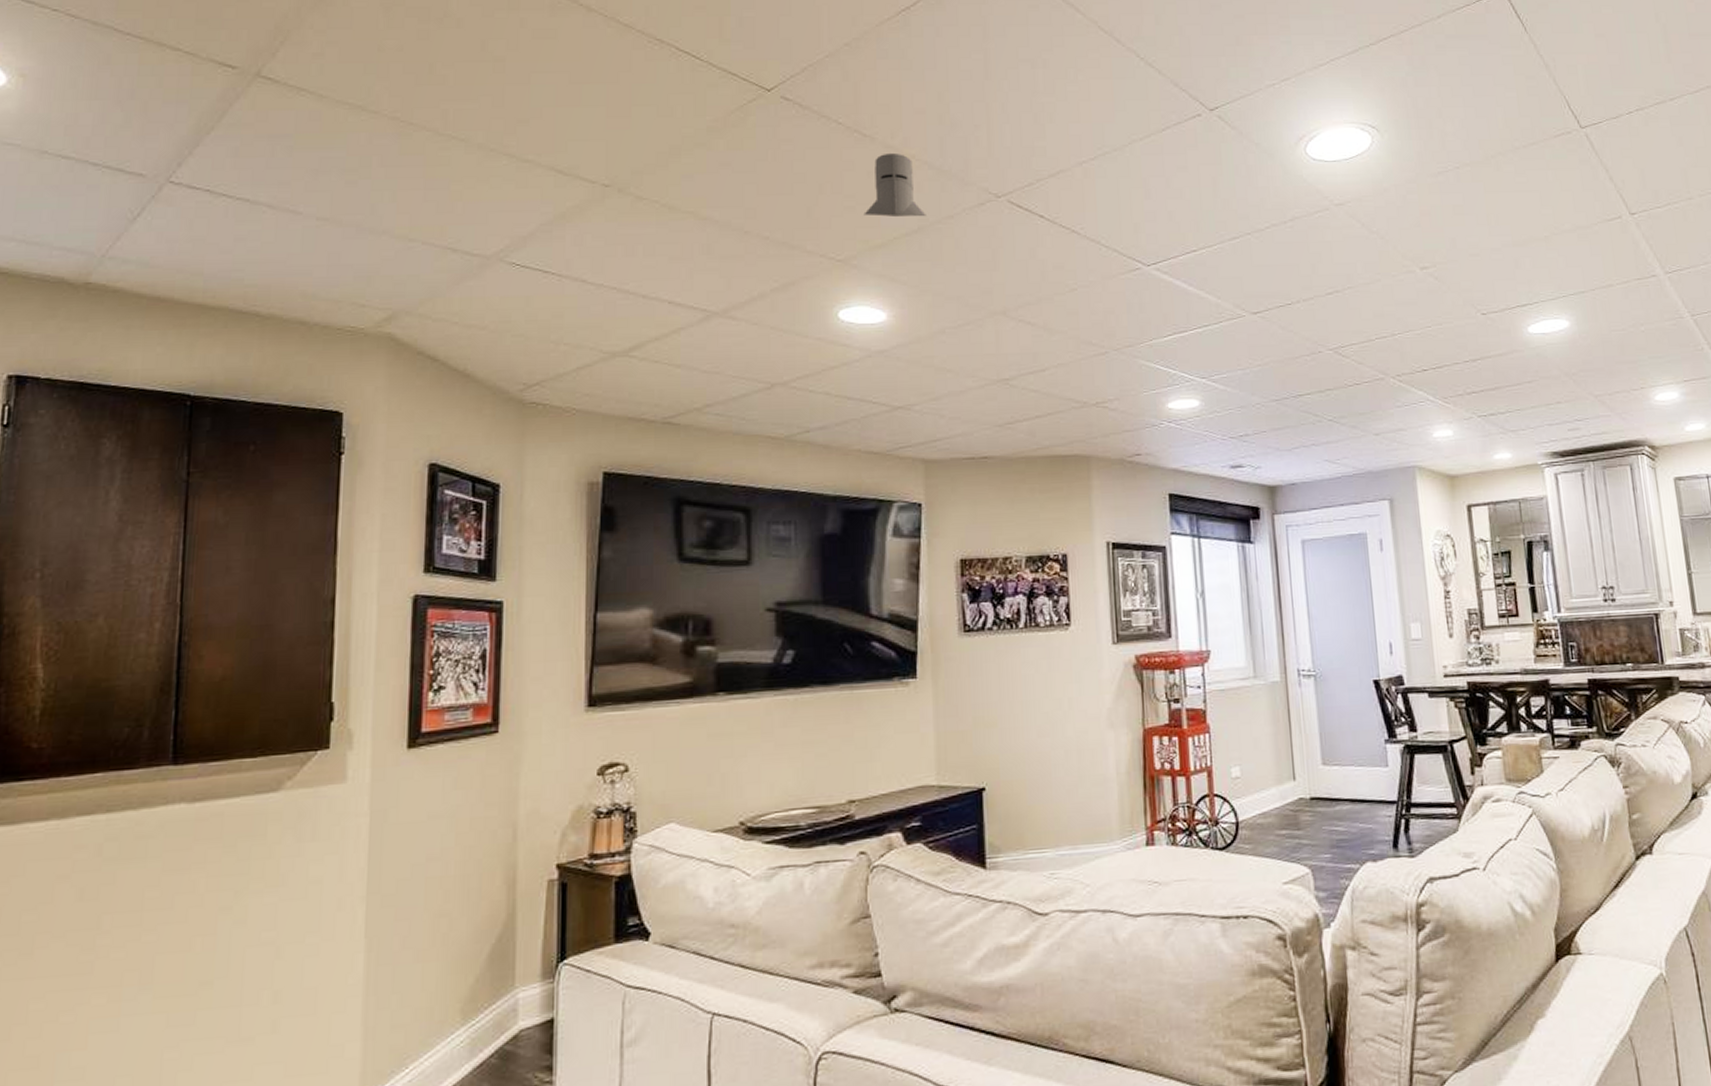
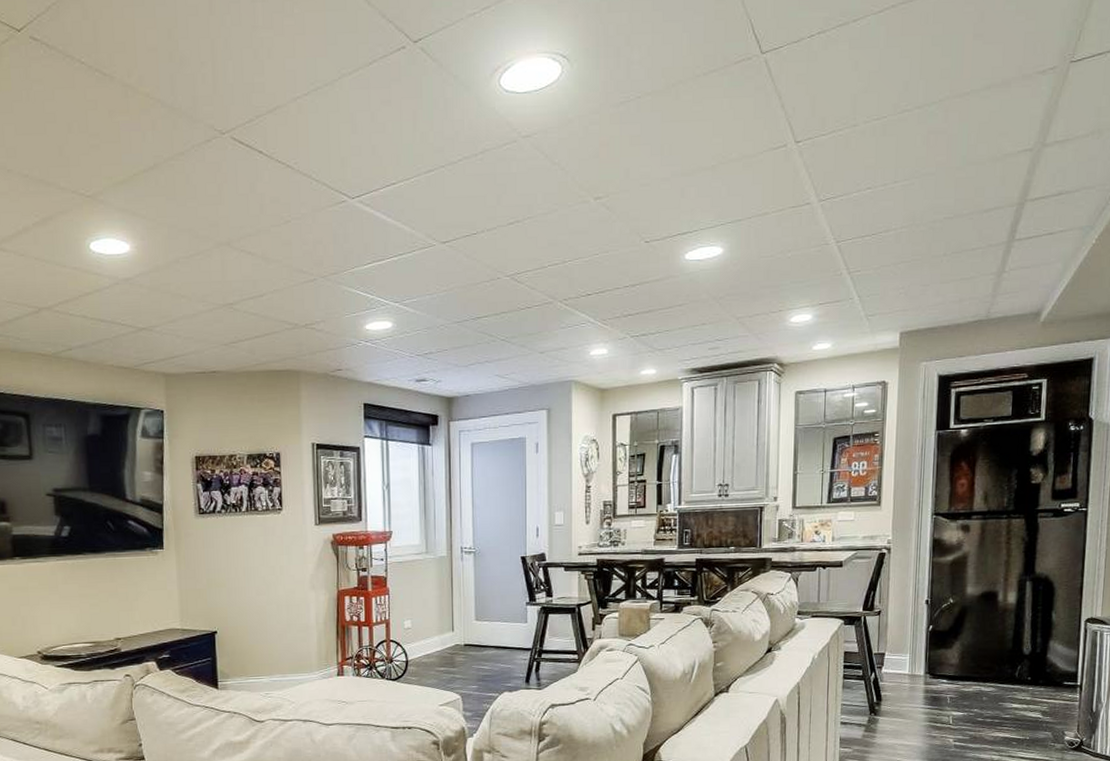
knight helmet: present [864,152,926,217] -> none [107,91,161,154]

